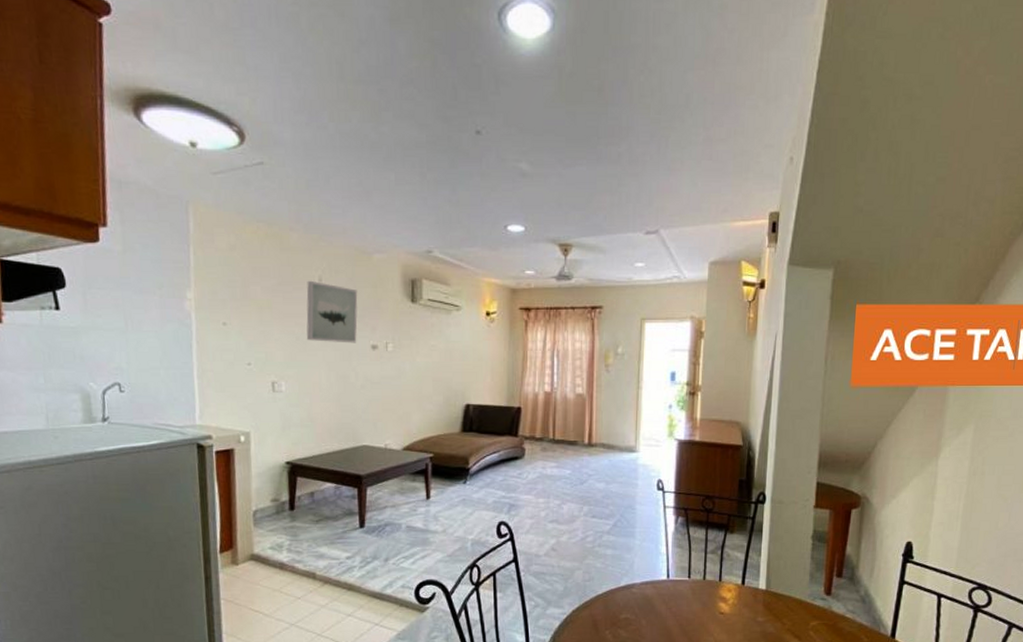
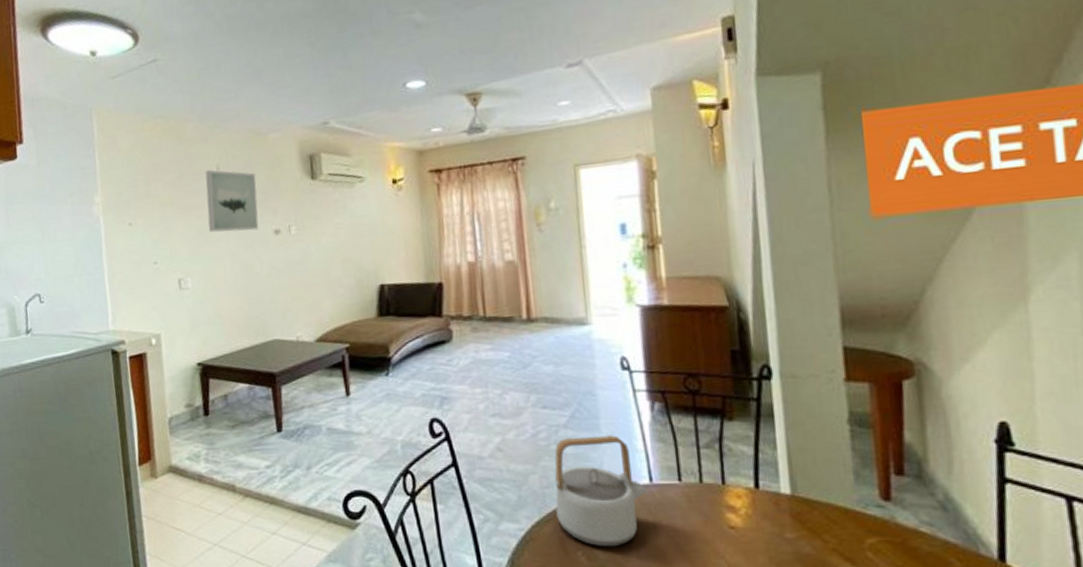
teapot: none [593,541,665,628] -> present [554,435,648,547]

